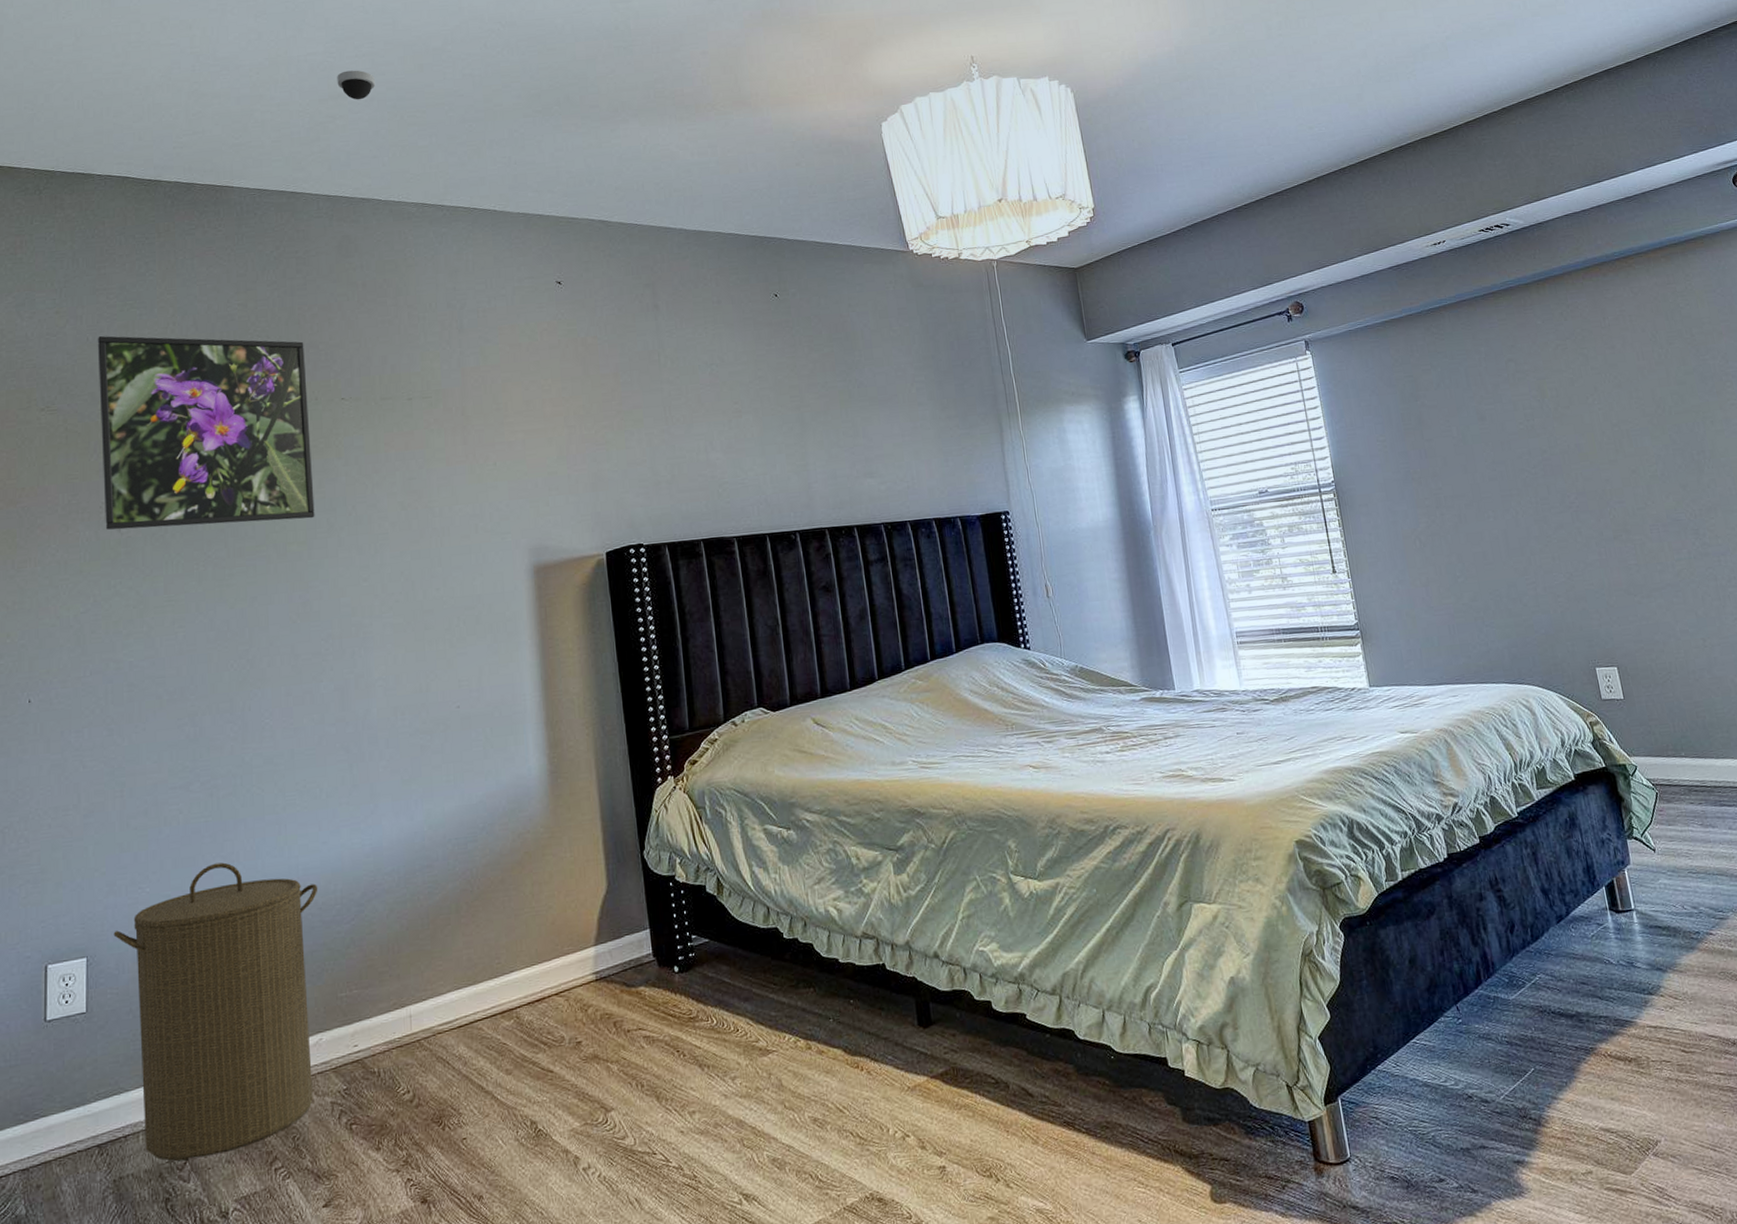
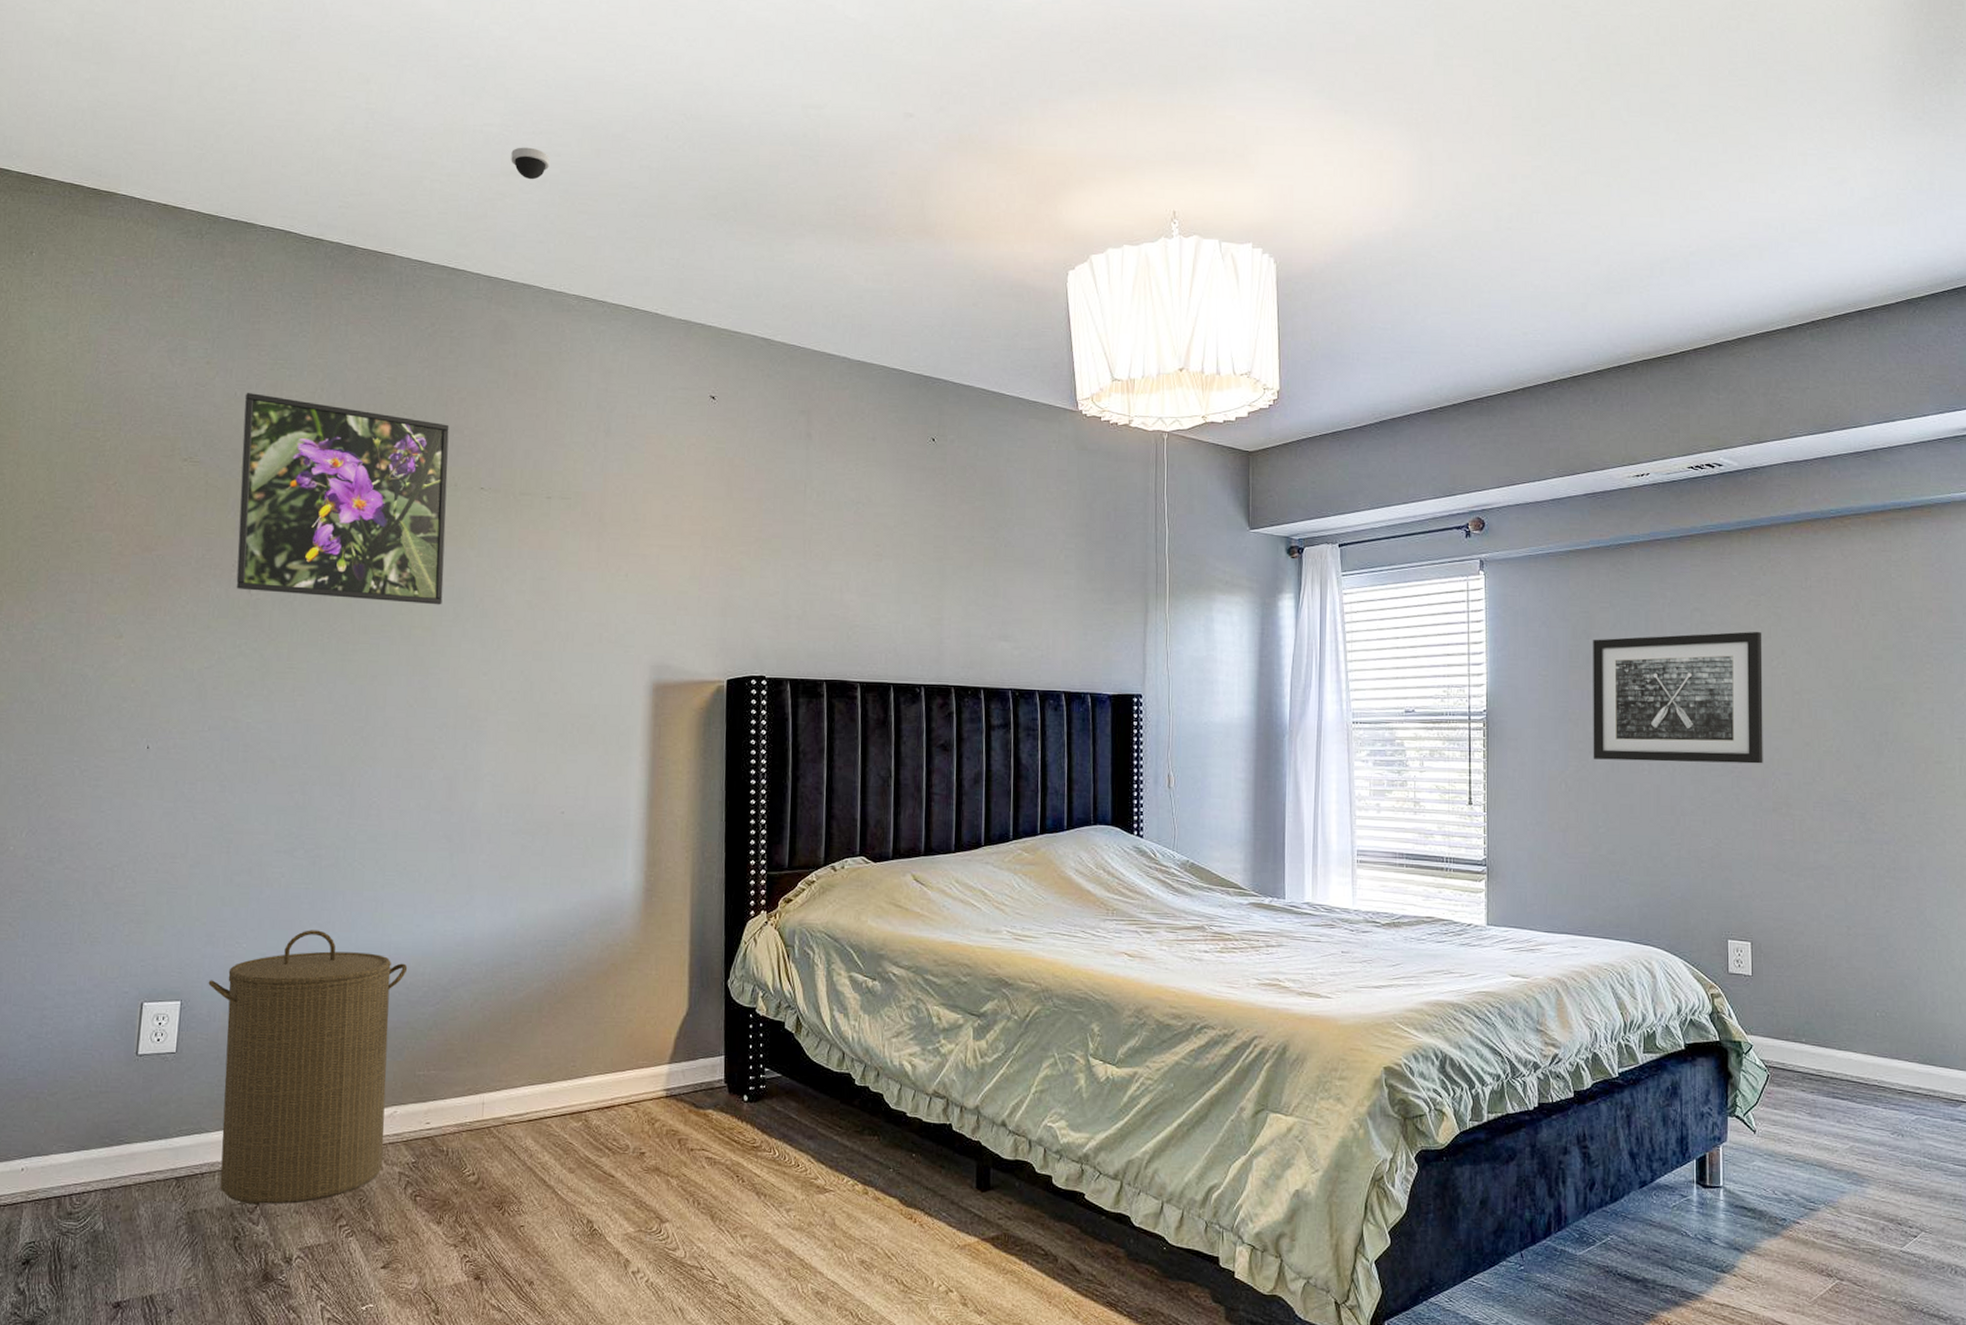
wall art: none [1421,372,1597,513] -> present [1593,631,1763,764]

